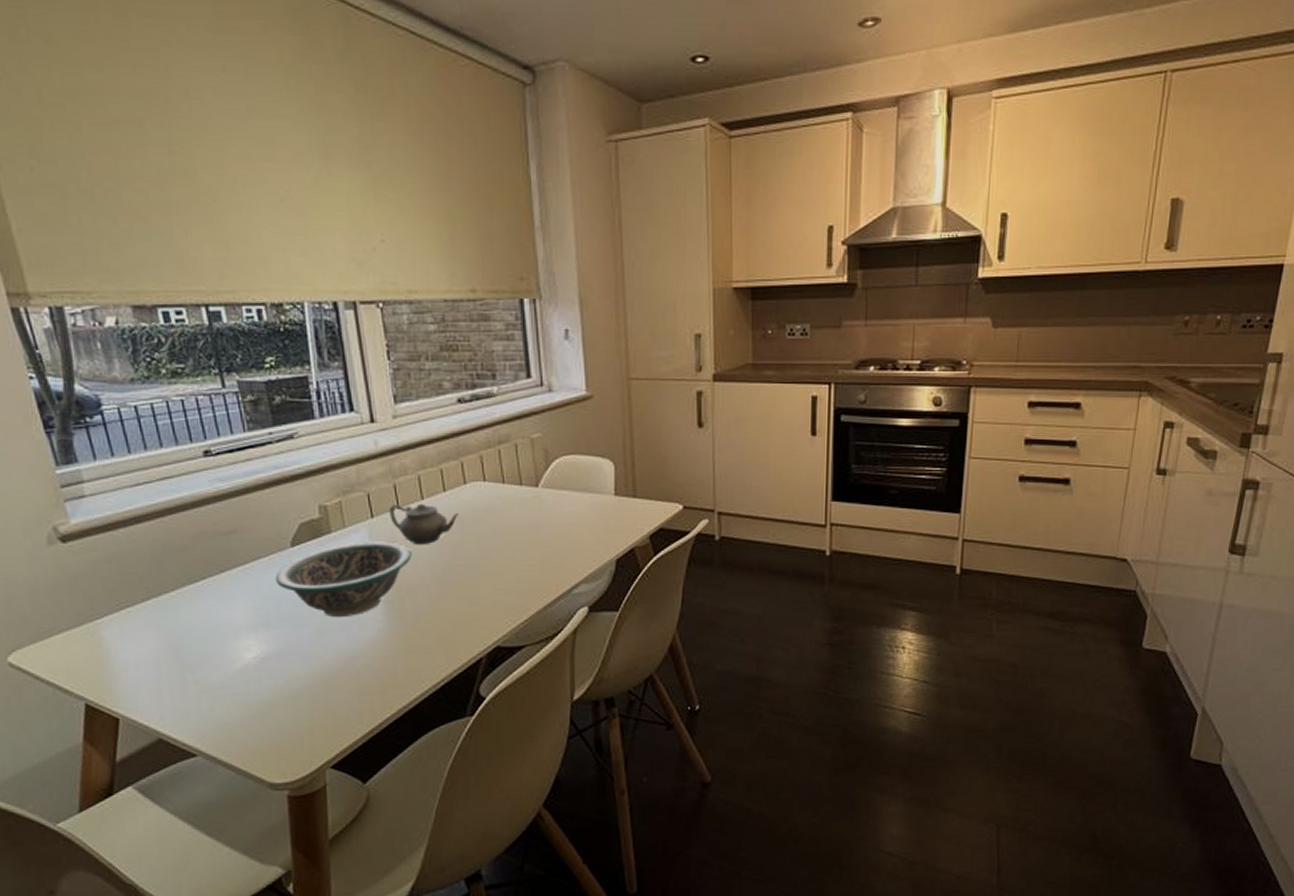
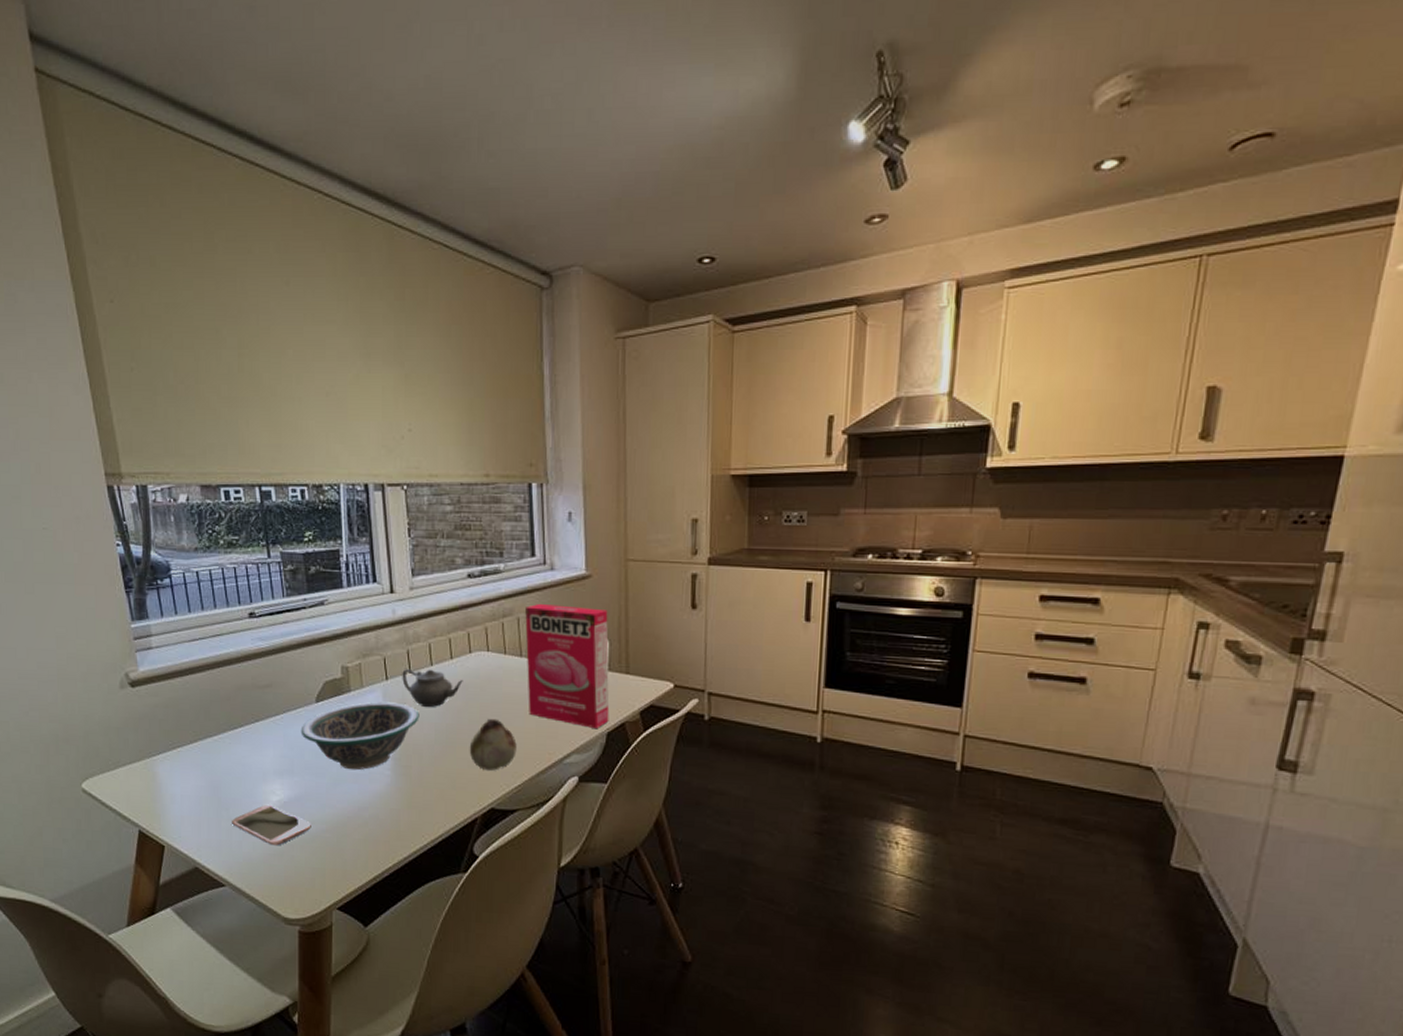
smartphone: none [200,662,295,707] -> present [232,804,311,846]
fruit: none [469,552,521,607] -> present [469,718,517,771]
cereal box: none [523,427,618,555] -> present [525,603,610,728]

